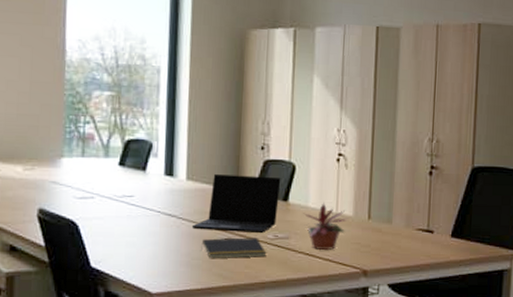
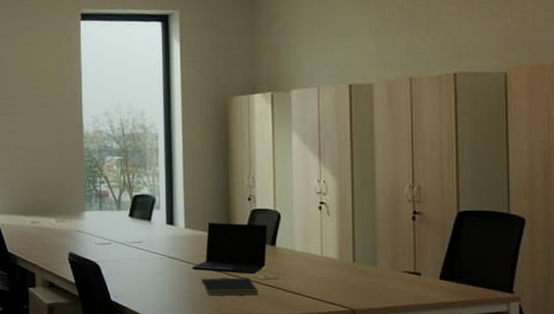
potted plant: present [303,203,348,251] -> none [290,247,333,290]

